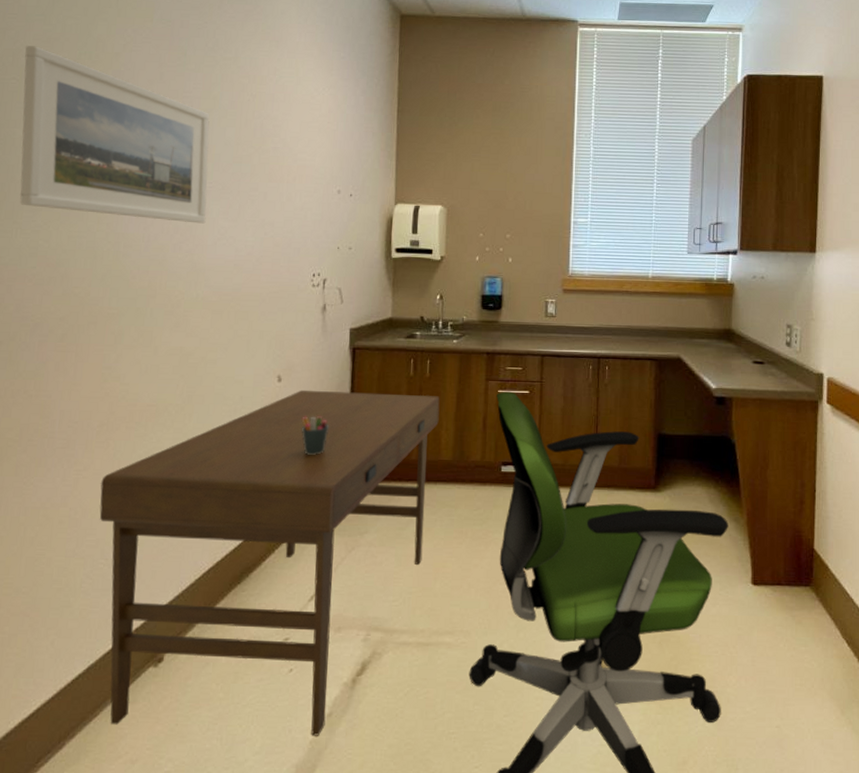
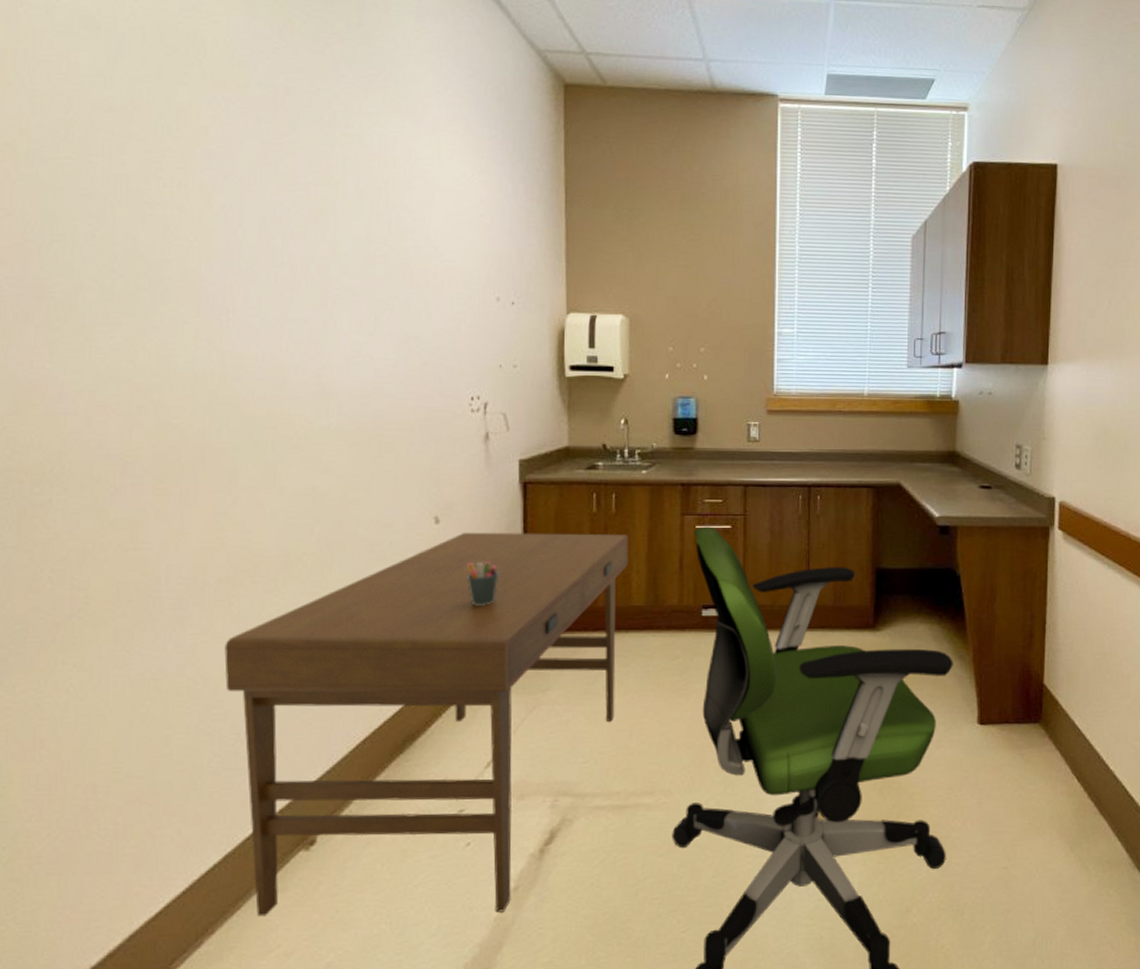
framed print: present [19,46,210,224] -> none [82,115,335,339]

